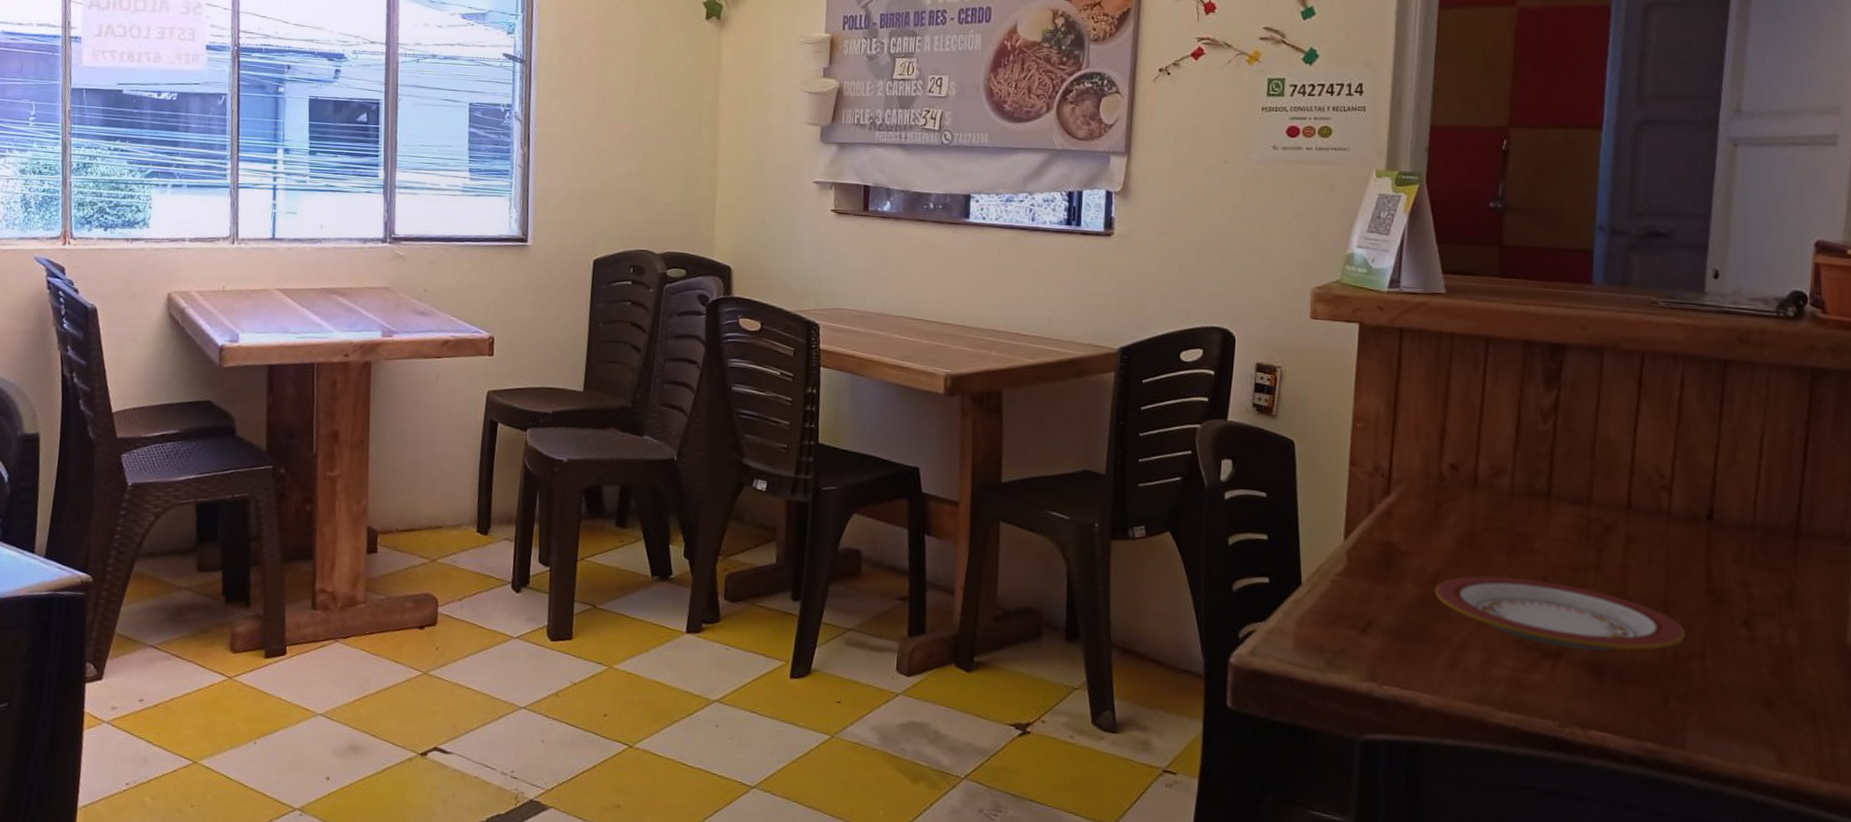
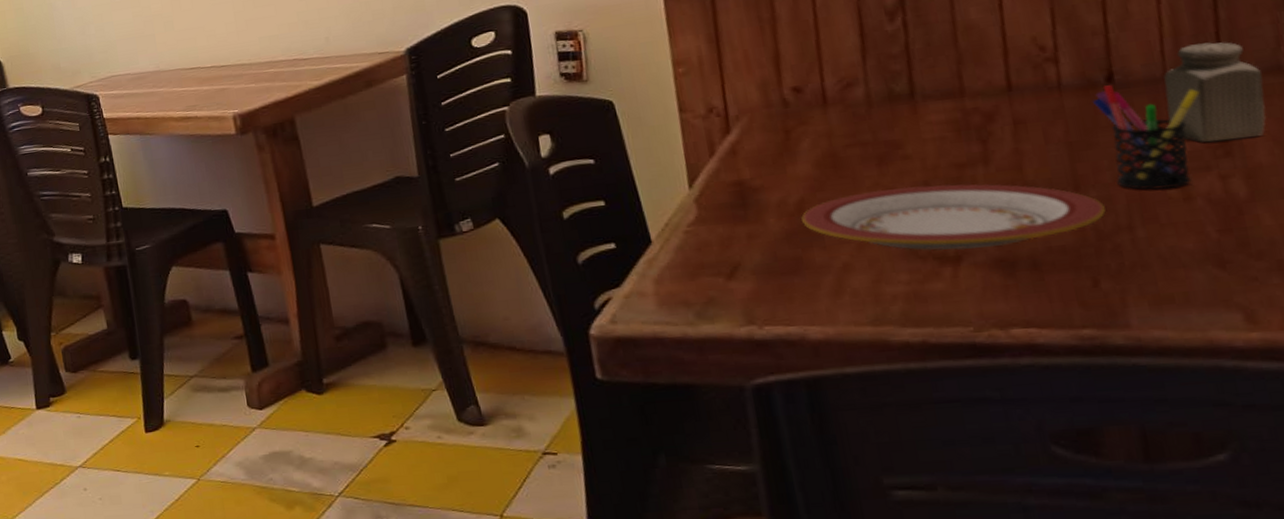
pen holder: none [1693,522,1778,628] -> present [1093,85,1200,190]
salt shaker: none [1749,500,1828,595] -> present [1164,42,1266,143]

